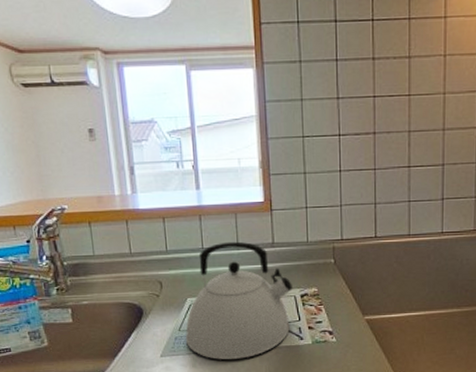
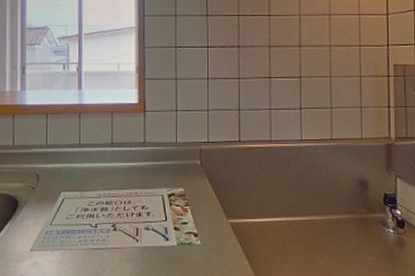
kettle: present [185,241,292,360] -> none [55,139,161,258]

